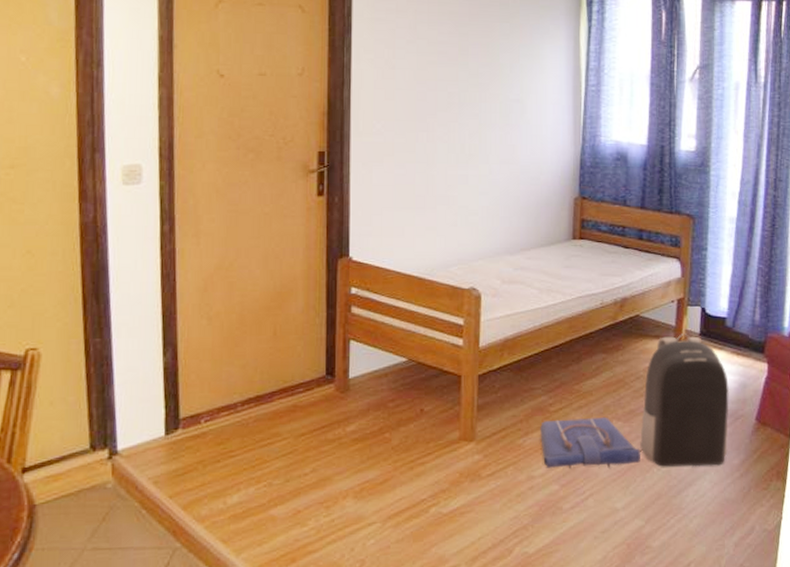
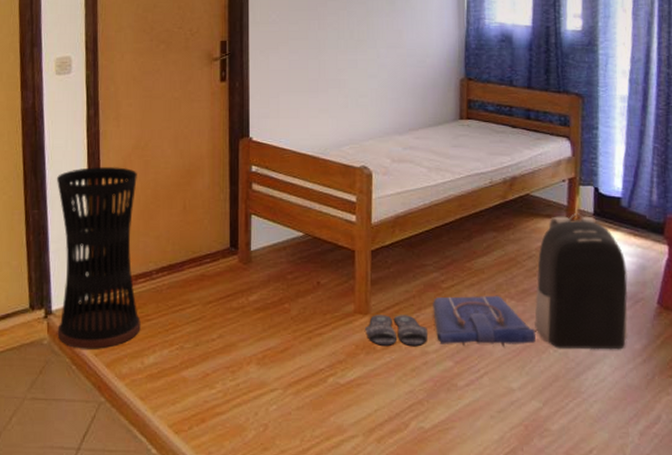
umbrella stand: none [123,289,223,491] -> present [56,167,141,349]
slippers: none [470,440,534,472] -> present [365,315,428,347]

